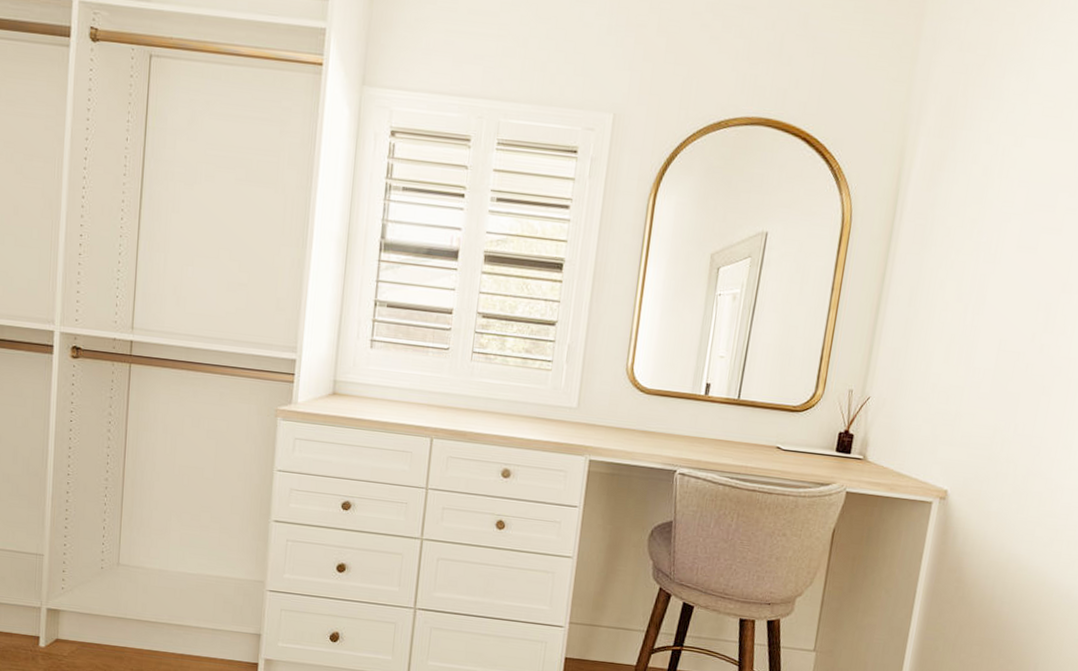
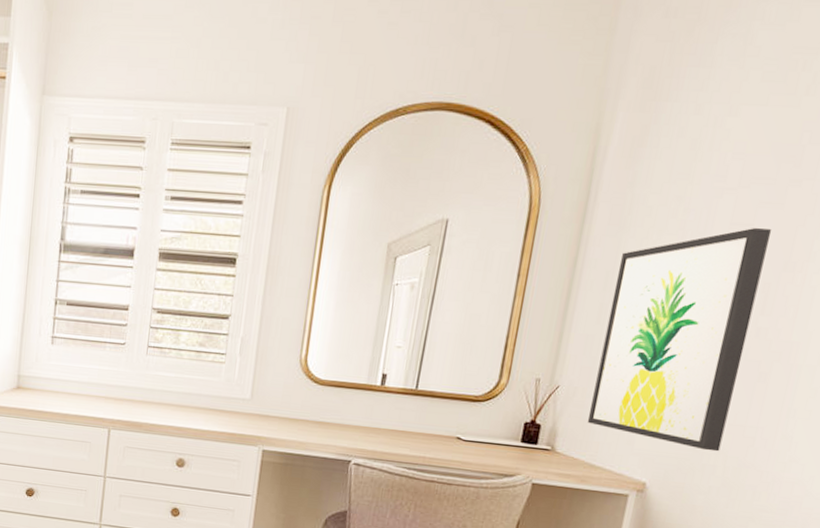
wall art: none [895,251,1053,461] -> present [587,228,772,452]

